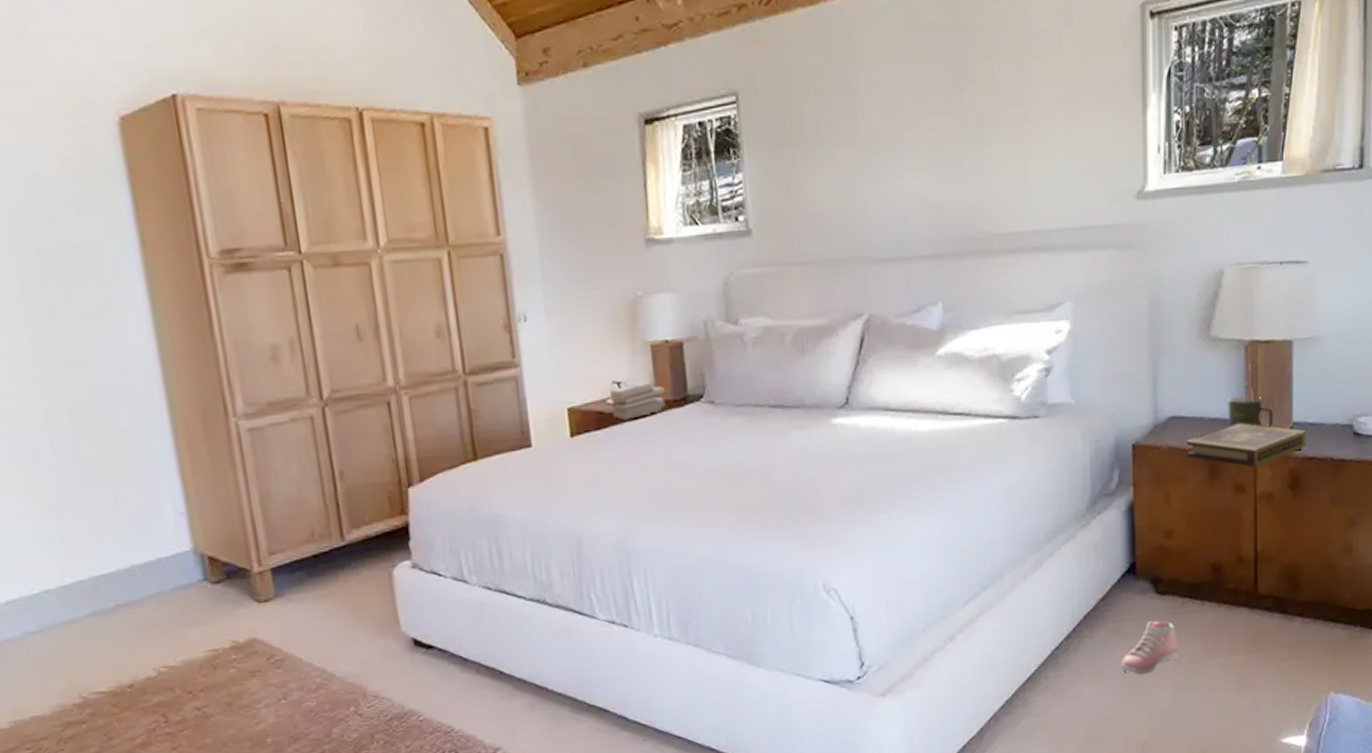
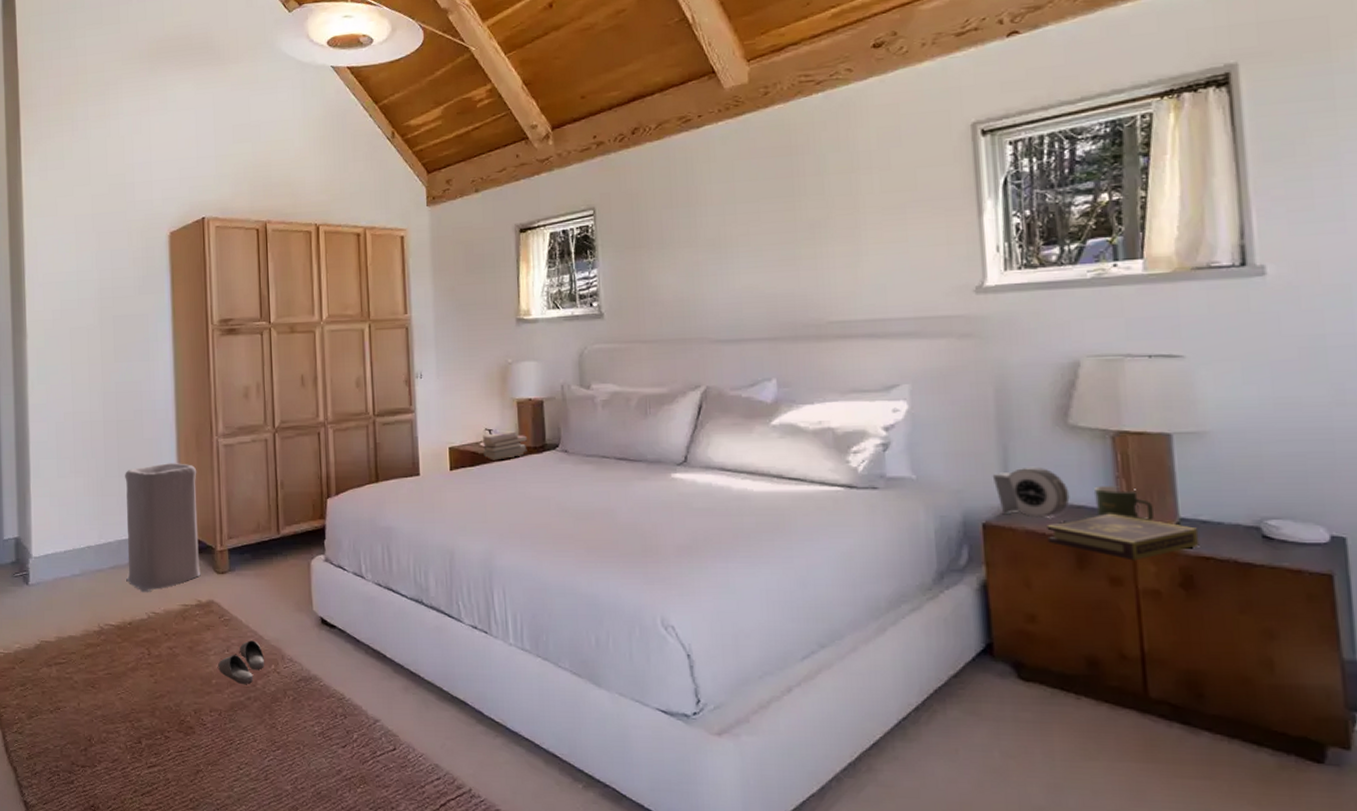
laundry basket: none [92,459,233,643] -> present [125,463,201,593]
slippers: none [272,680,340,737] -> present [218,640,264,684]
sneaker: present [1122,620,1177,675] -> none [981,706,1049,764]
alarm clock: none [1143,381,1207,434] -> present [992,466,1070,518]

